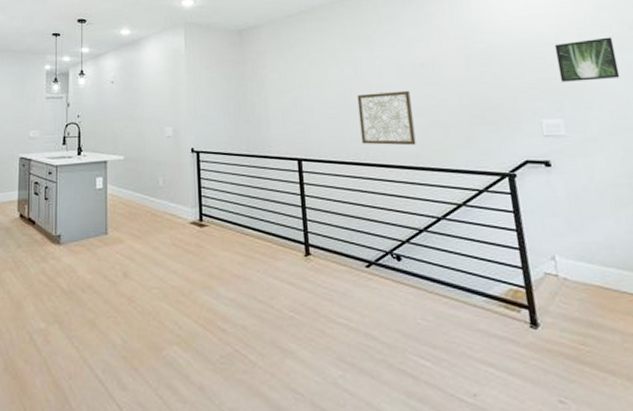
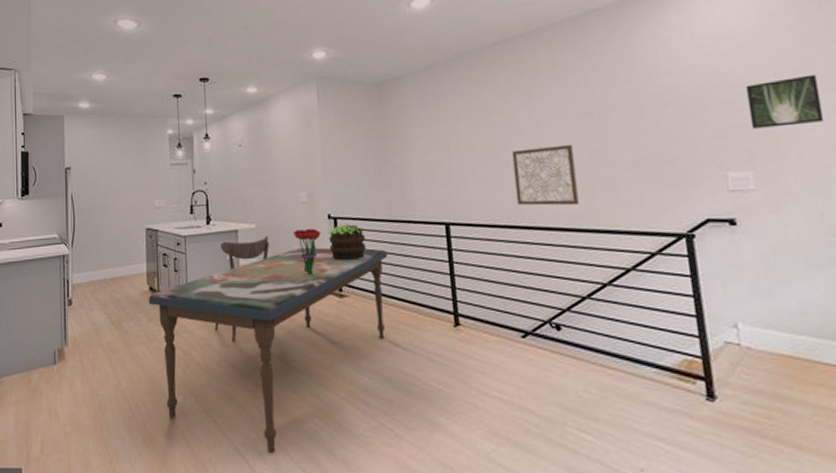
dining table: none [18,178,245,381] -> present [148,247,387,454]
dining chair: none [81,167,136,270] -> present [214,236,269,343]
bouquet: none [159,161,184,205] -> present [294,228,321,275]
potted plant: none [191,158,225,193] -> present [328,224,366,261]

